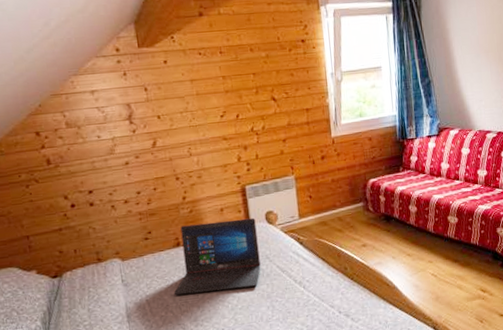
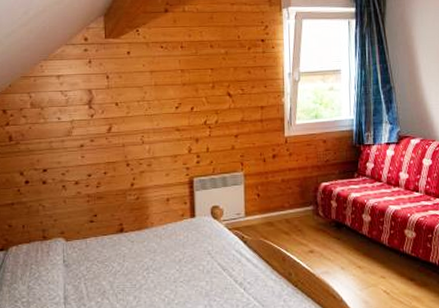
laptop: present [173,217,261,296] -> none [112,211,202,283]

